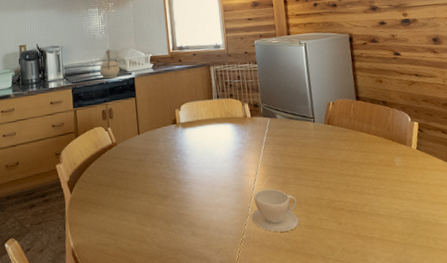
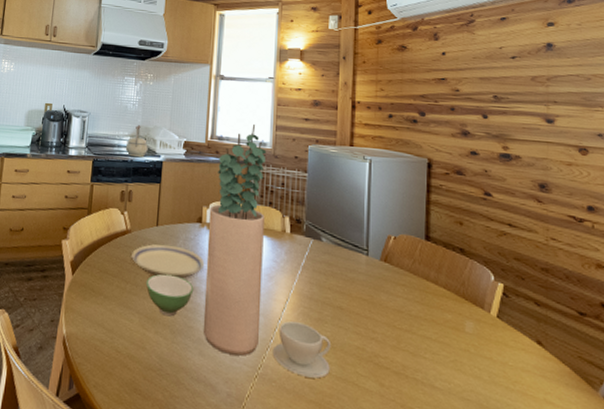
plate: none [120,148,185,178] -> present [131,244,205,279]
bowl: none [137,173,179,210] -> present [145,274,194,317]
vase: none [181,30,239,229] -> present [203,123,267,356]

